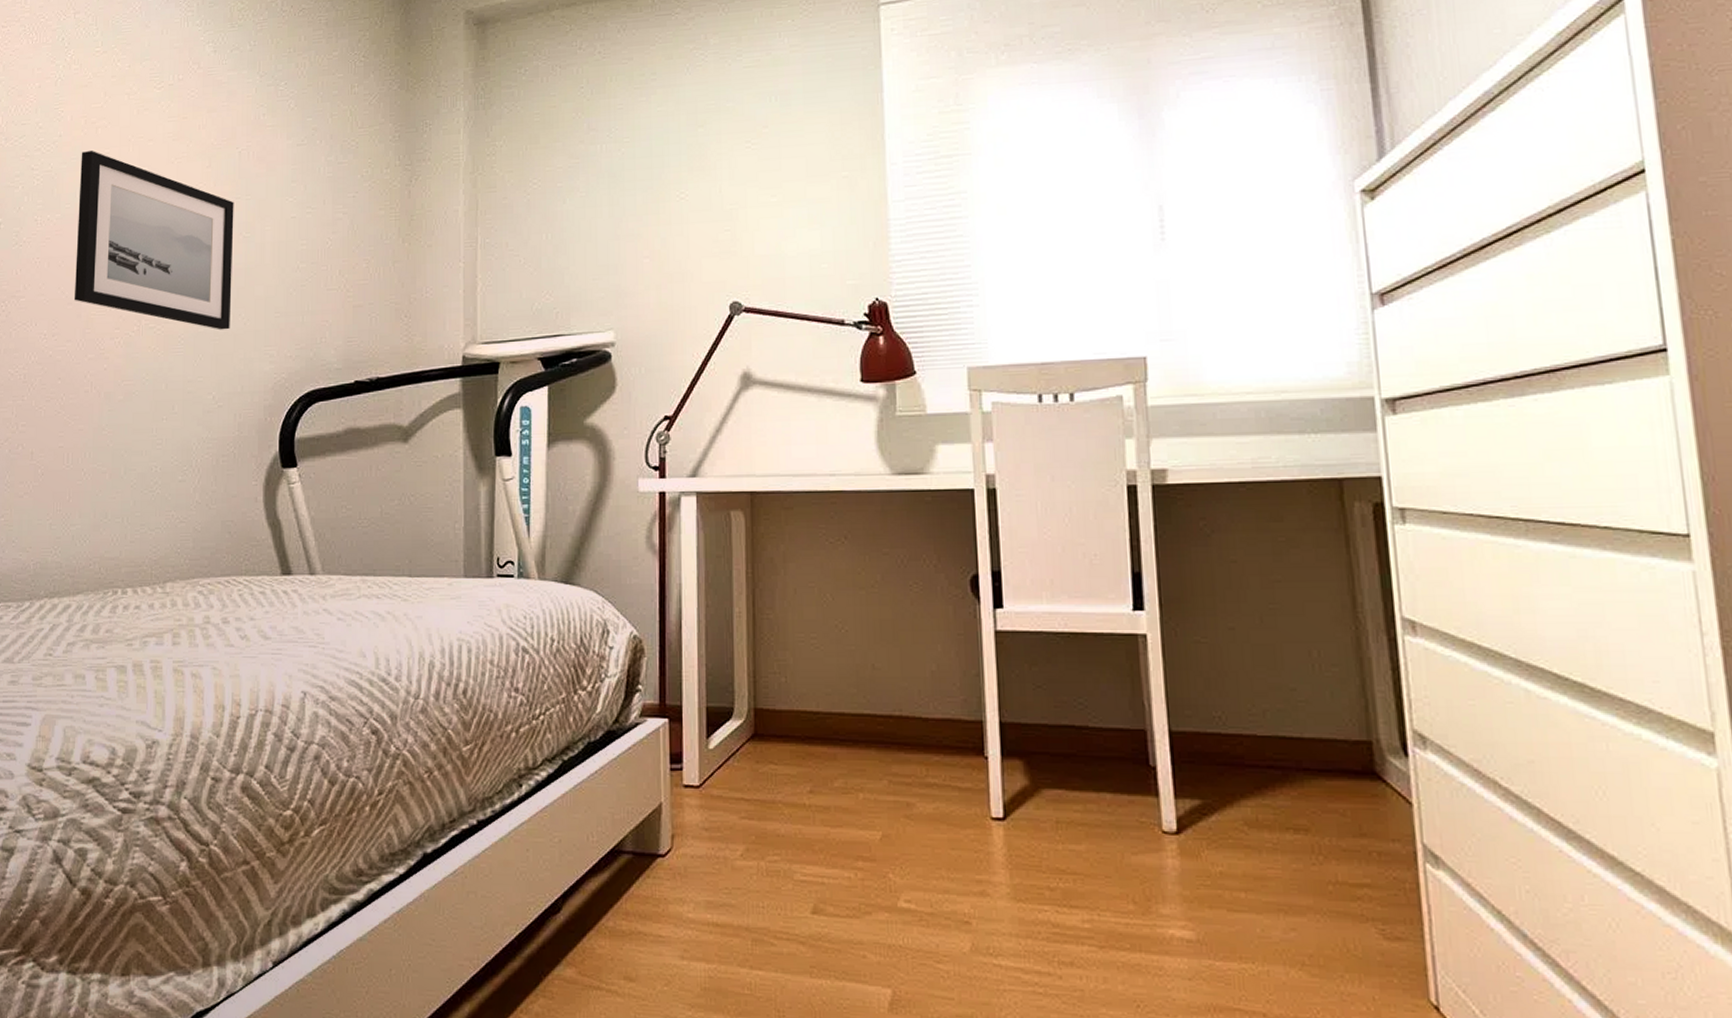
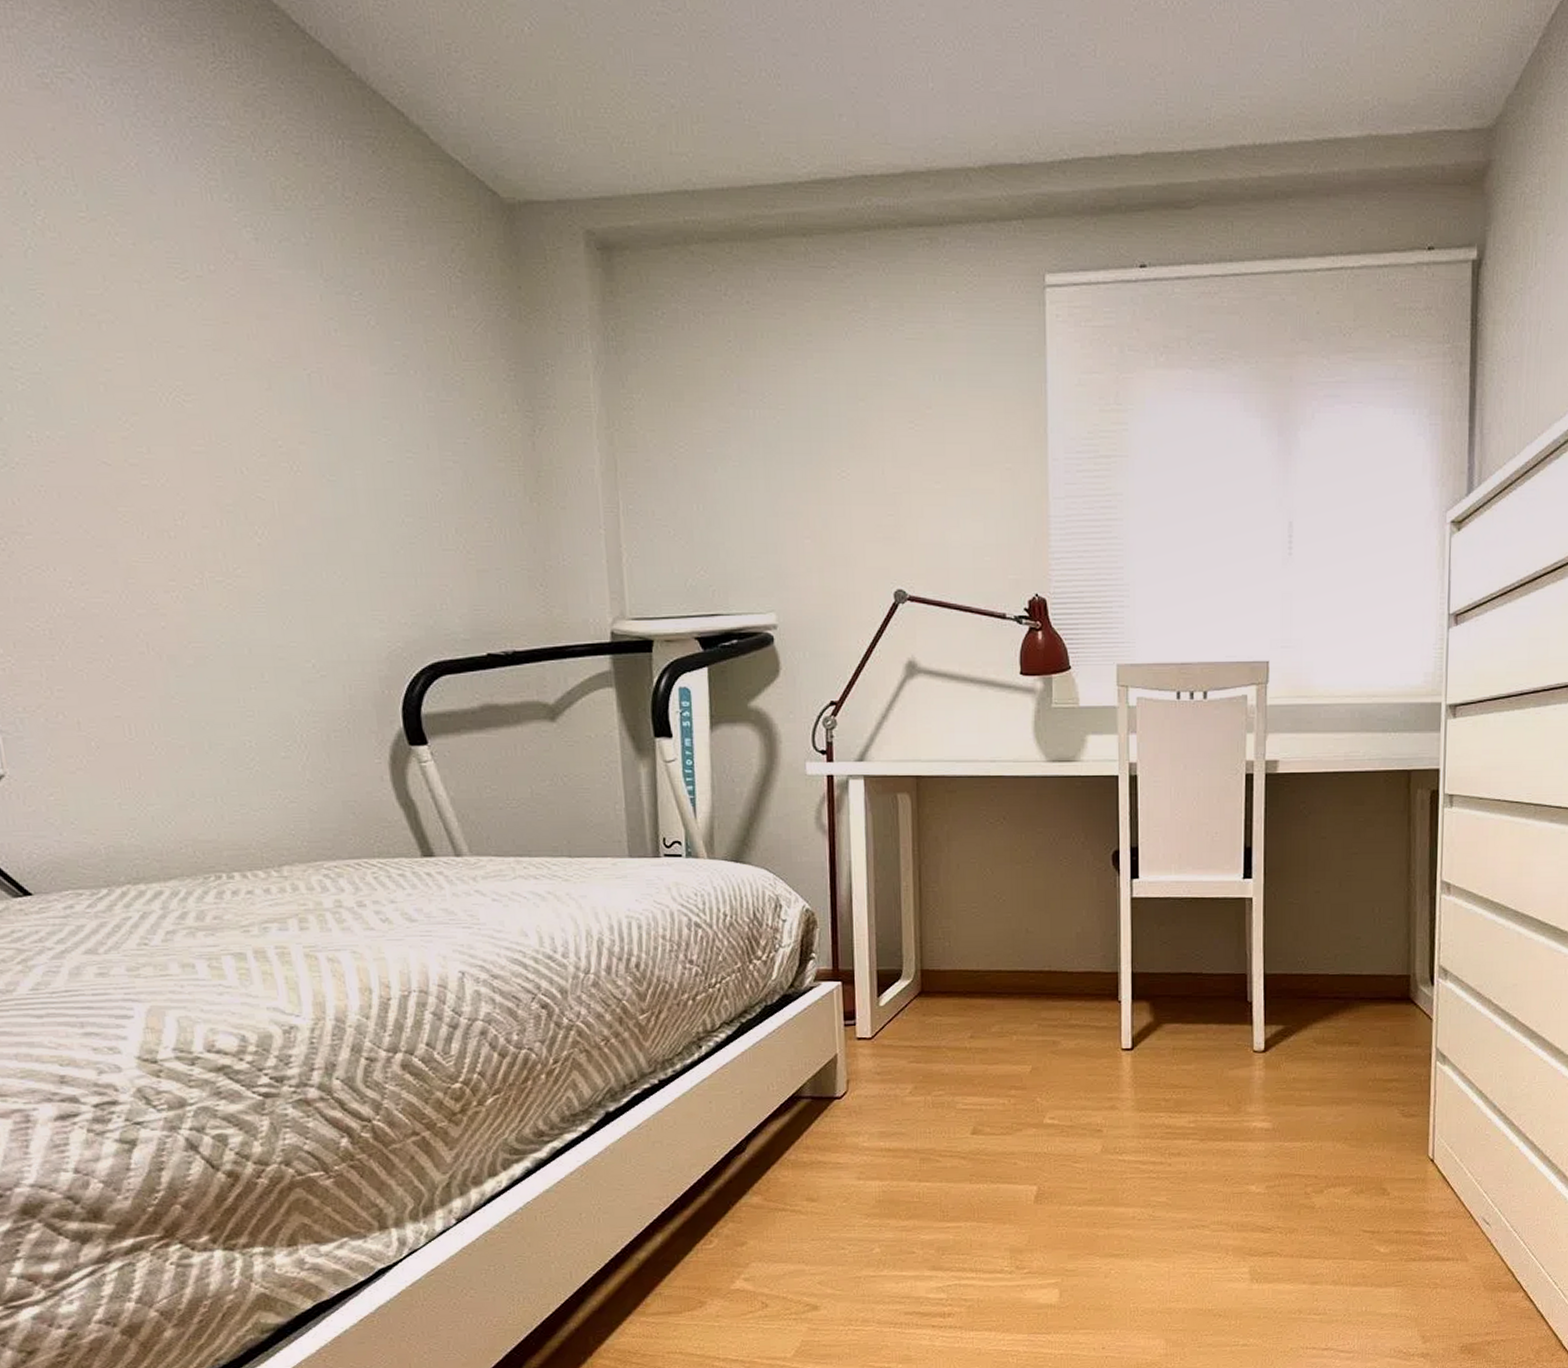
wall art: present [73,151,234,330] -> none [81,352,324,589]

